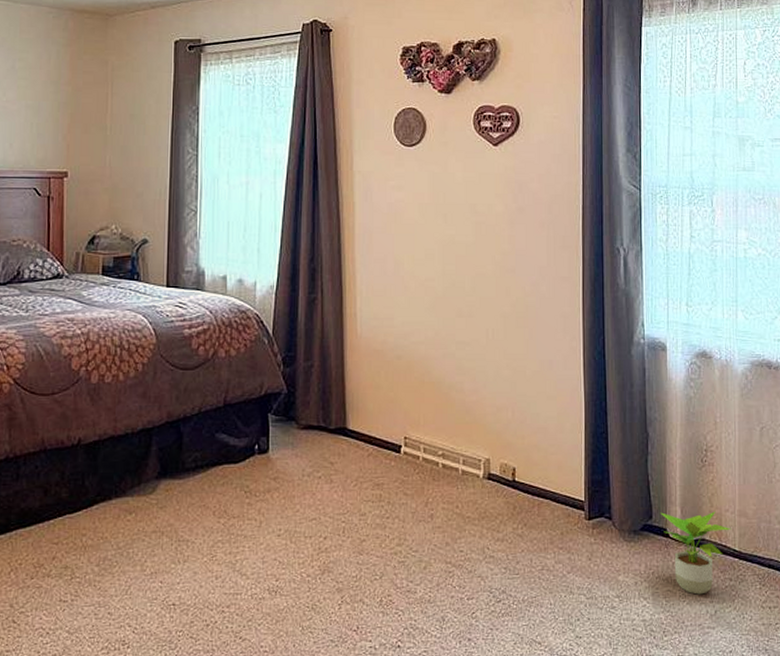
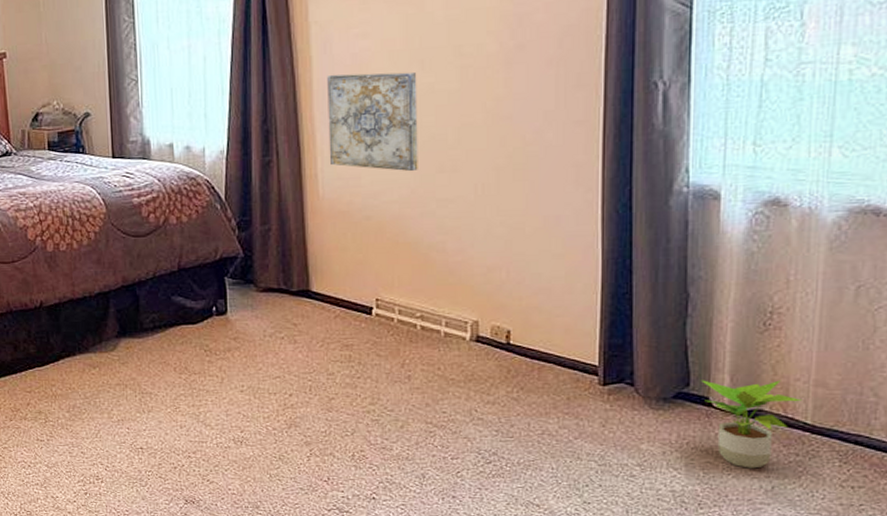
wall art: none [367,220,441,315] -> present [327,72,418,172]

